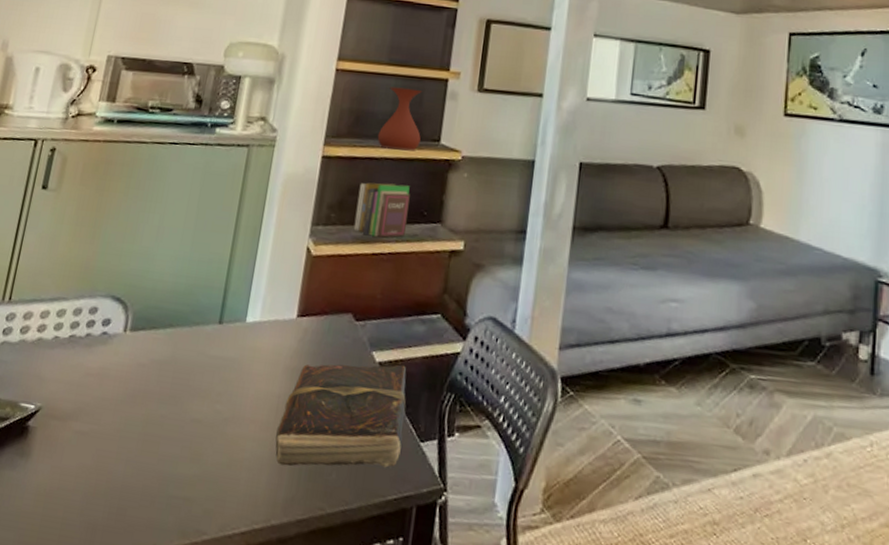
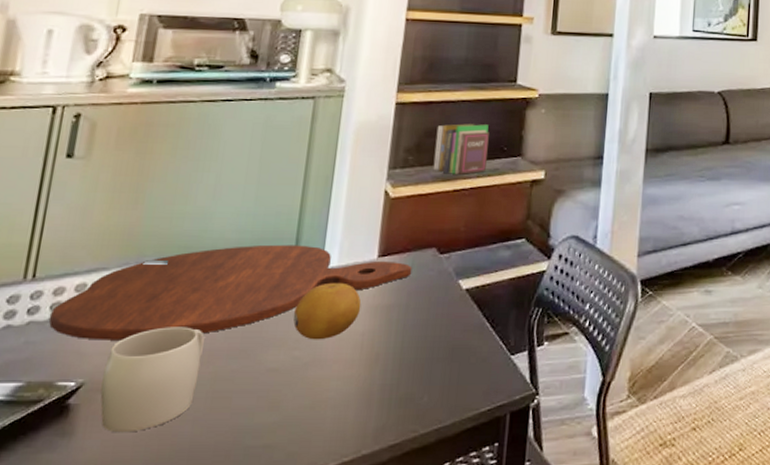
cutting board: none [18,290,329,375] -> present [49,244,412,340]
mug: none [52,362,141,463] -> present [100,327,205,433]
fruit: none [217,337,279,397] -> present [293,282,361,340]
book: present [275,364,407,468] -> none [361,288,496,398]
vase: present [377,86,423,151] -> none [453,33,497,93]

